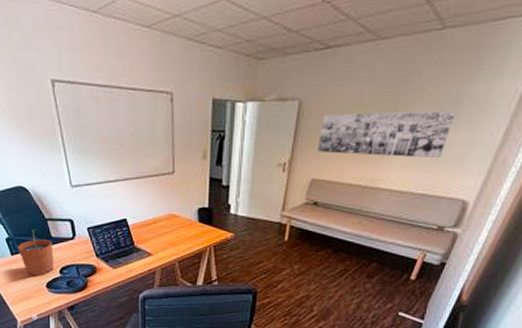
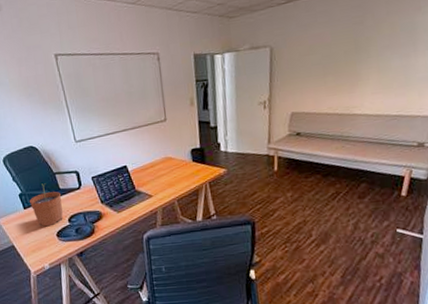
wall art: present [317,110,456,159] -> none [292,40,413,89]

